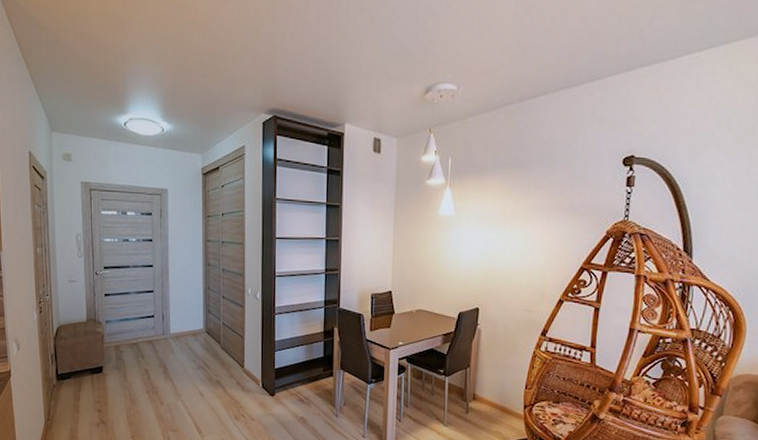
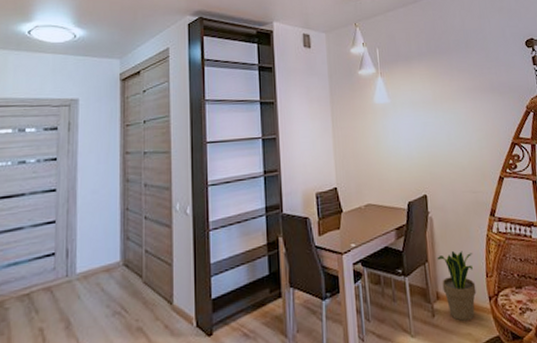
potted plant: none [479,361,515,421] -> present [437,250,477,321]

